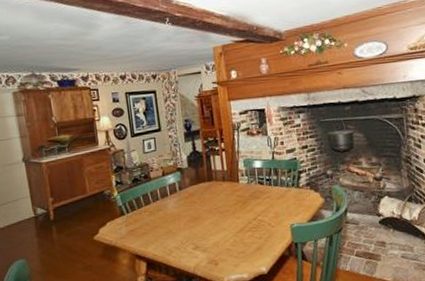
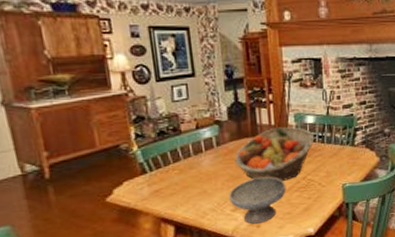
bowl: none [190,218,240,262] -> present [229,177,286,224]
fruit basket: none [194,171,263,222] -> present [234,126,315,181]

